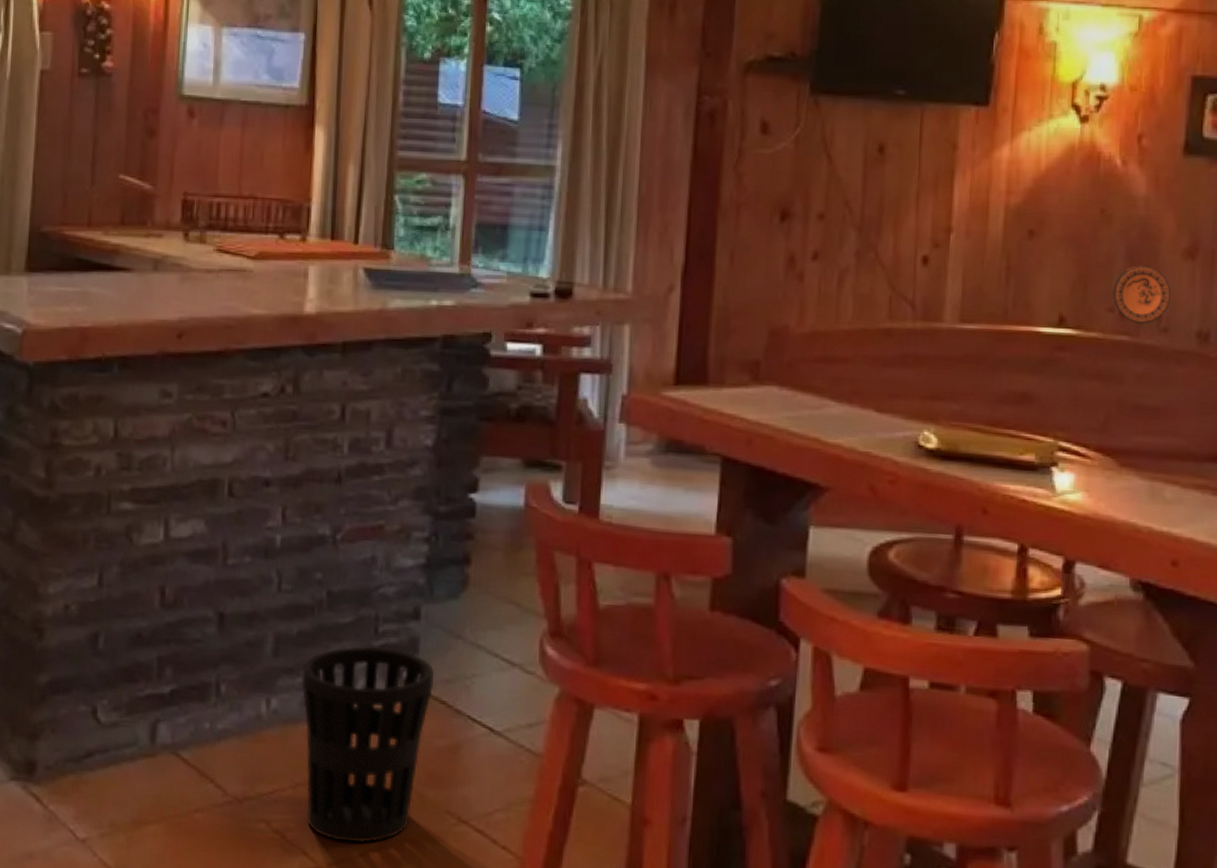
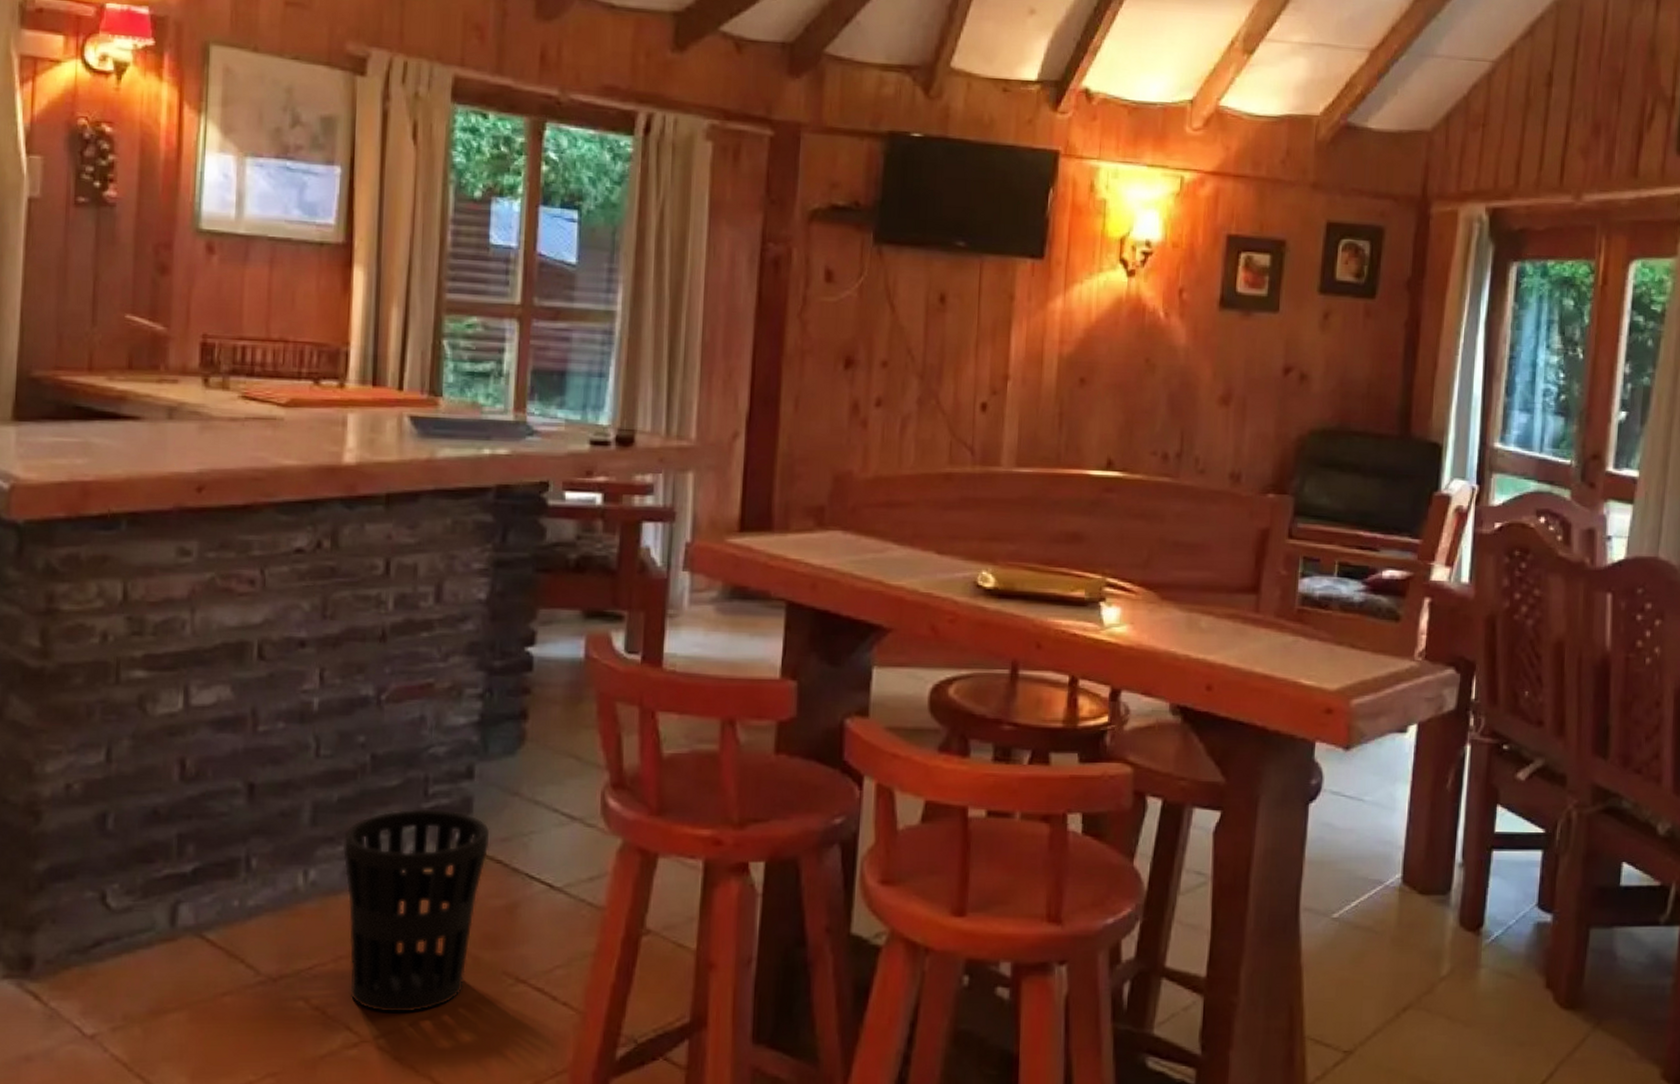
decorative plate: present [1113,265,1171,324] -> none [1156,411,1207,467]

